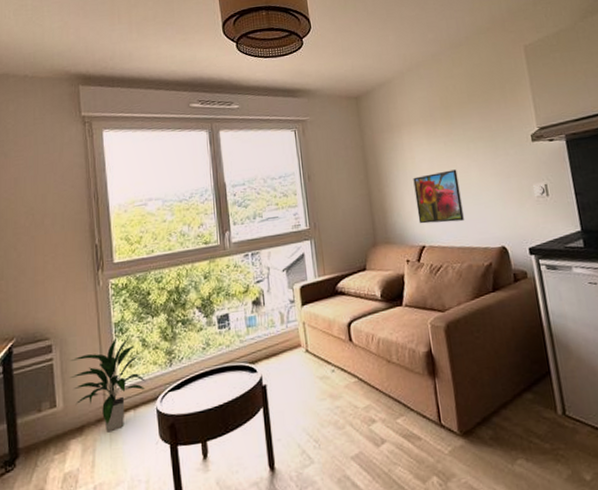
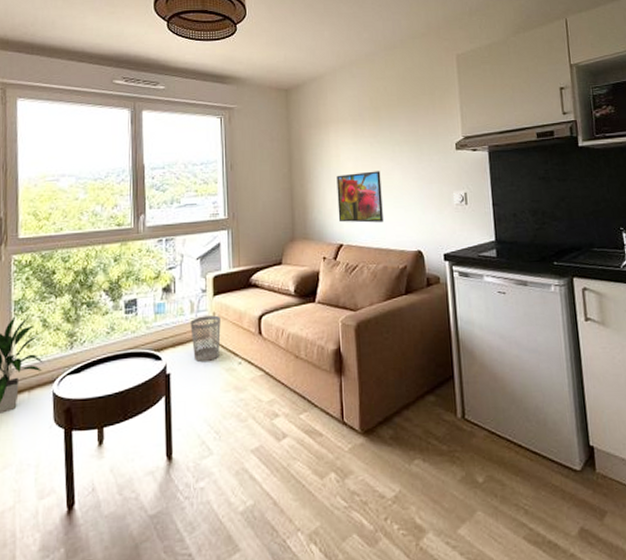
wastebasket: none [282,324,313,372] -> present [190,315,221,363]

